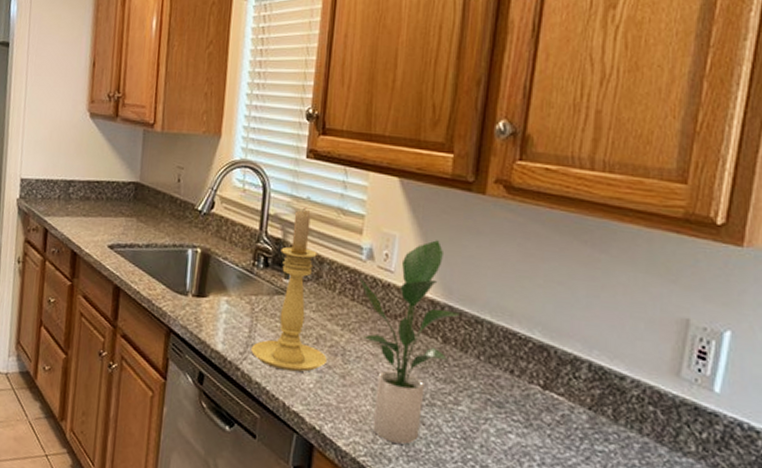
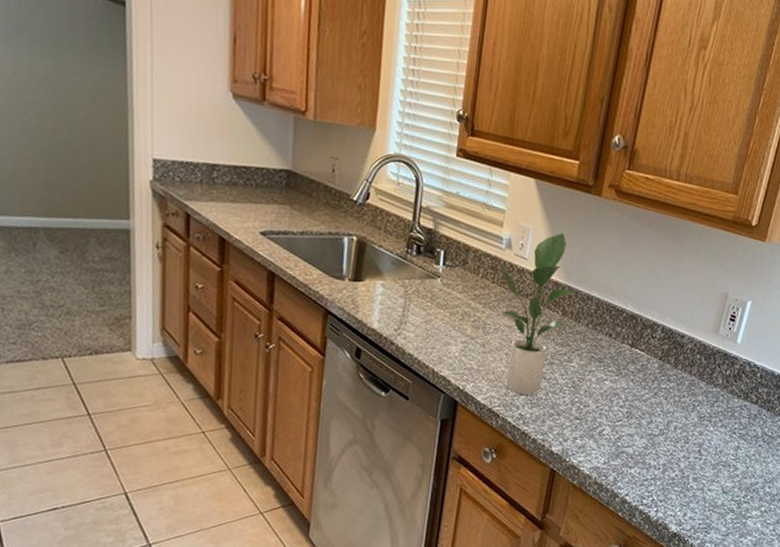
candle holder: present [251,207,327,372] -> none [404,201,470,344]

